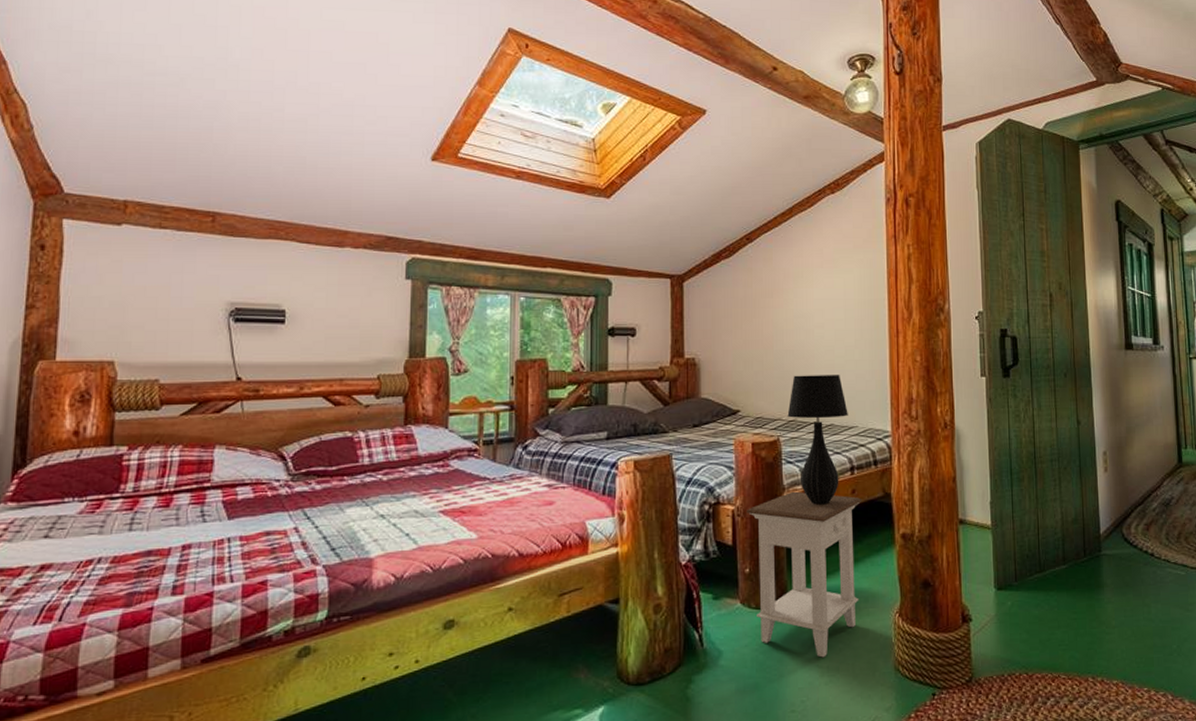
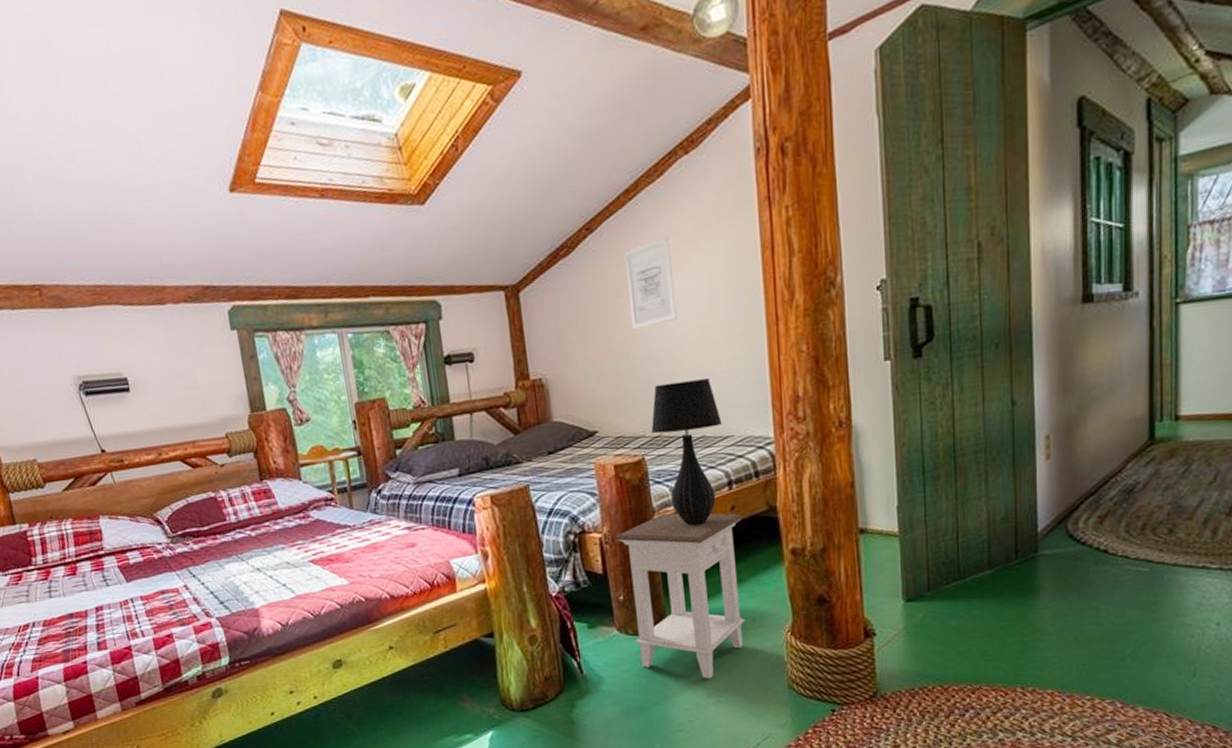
wall art: none [777,254,817,326] -> present [624,236,677,330]

